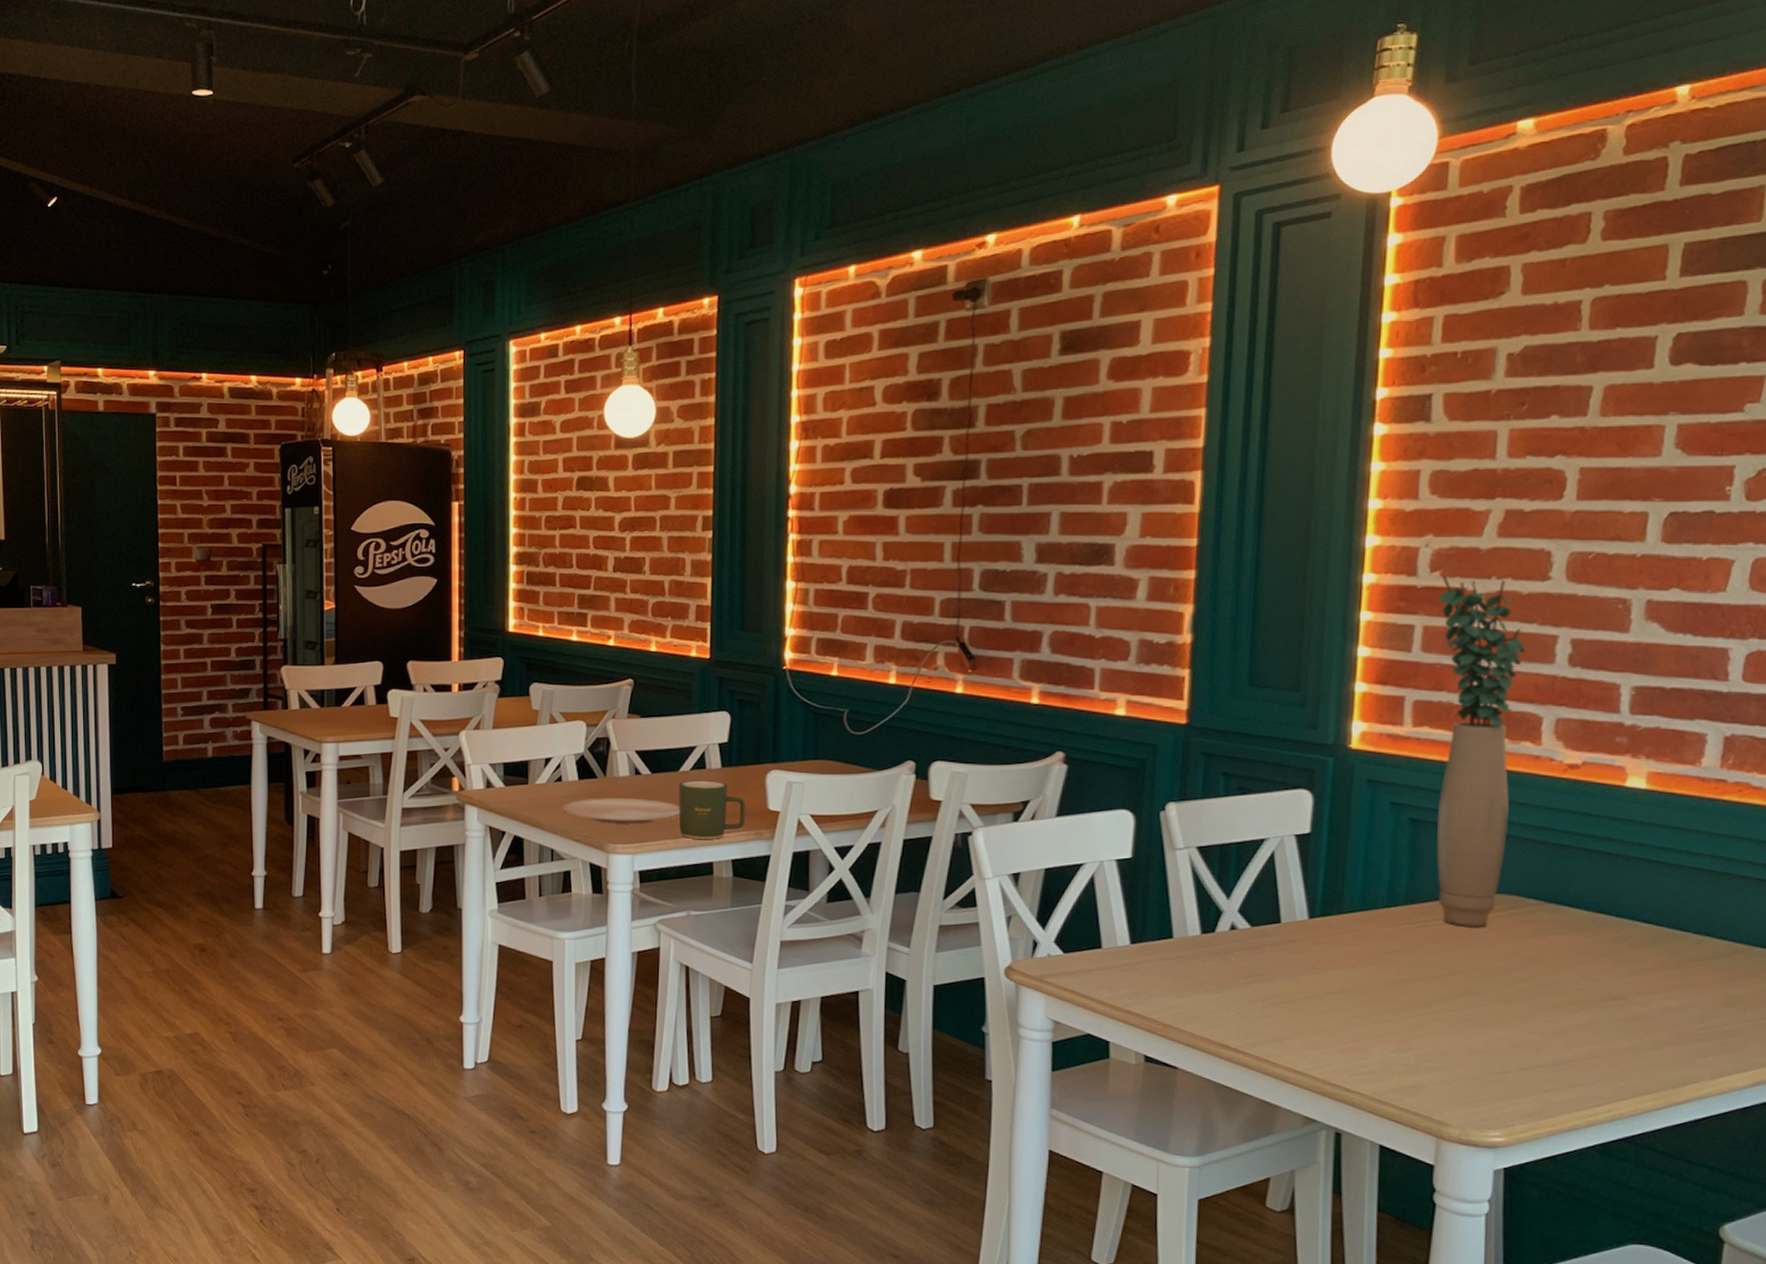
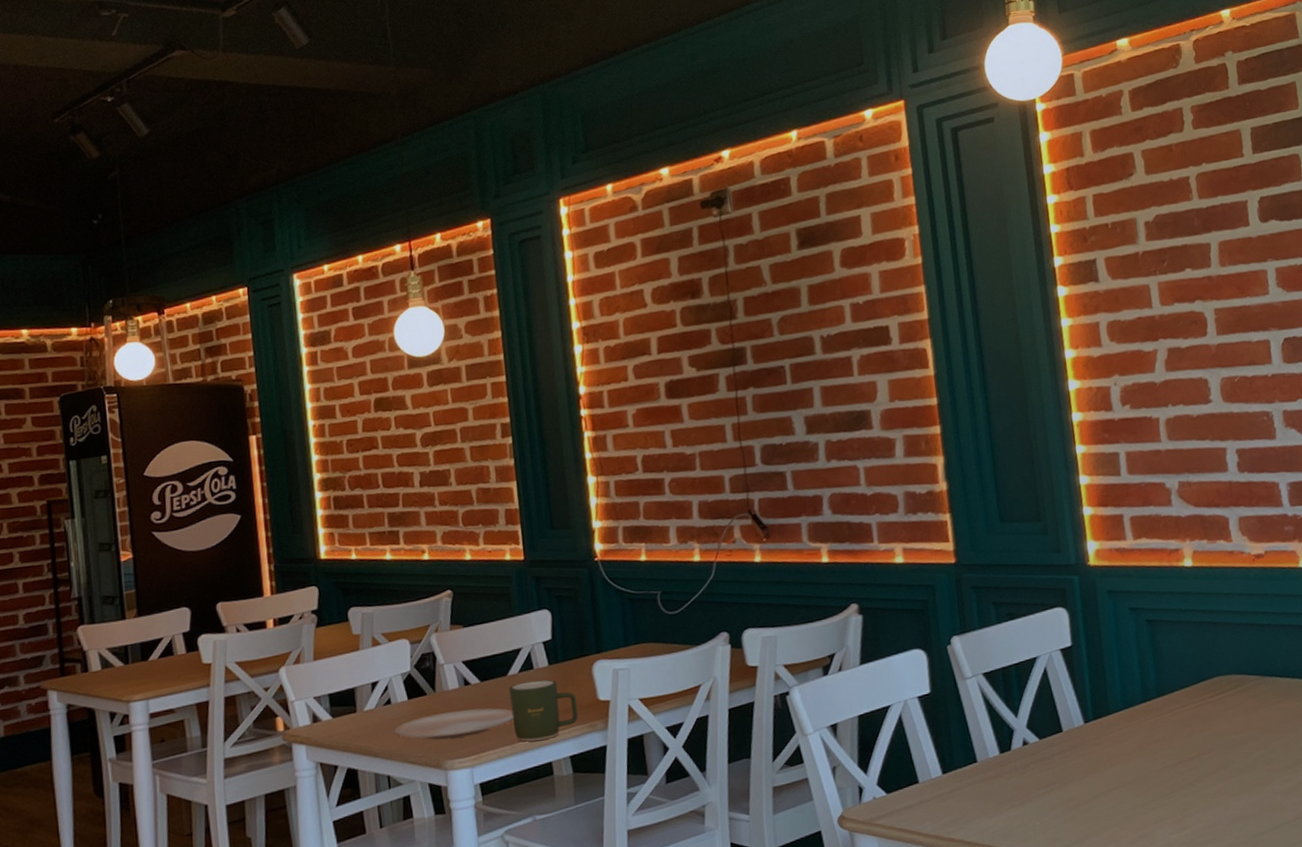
vase: present [1435,574,1526,927] -> none [1132,406,1225,709]

